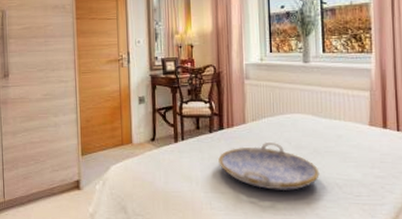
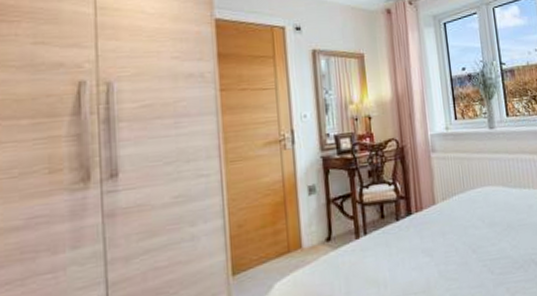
serving tray: present [218,141,320,190] -> none [408,222,516,280]

